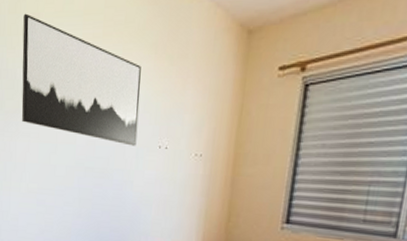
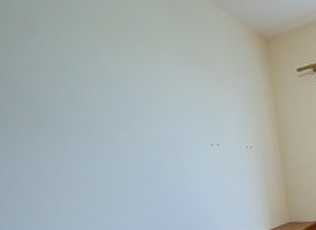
wall art: present [21,13,141,146] -> none [11,16,188,147]

